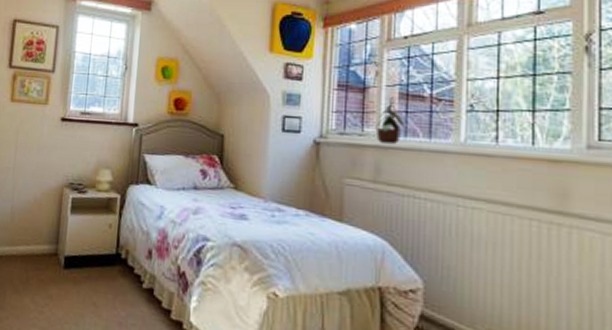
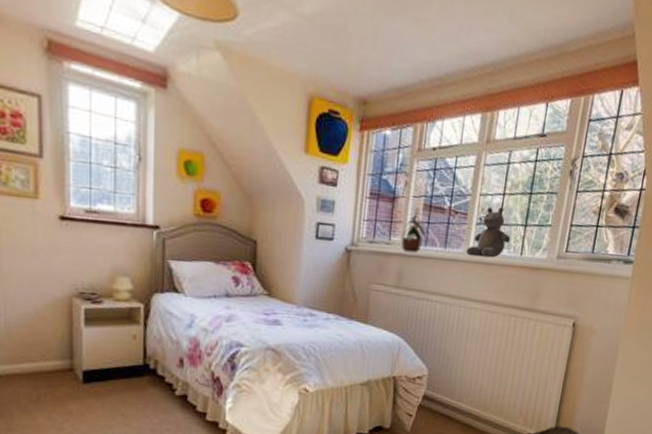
teddy bear: none [456,92,515,149] -> present [465,207,511,258]

